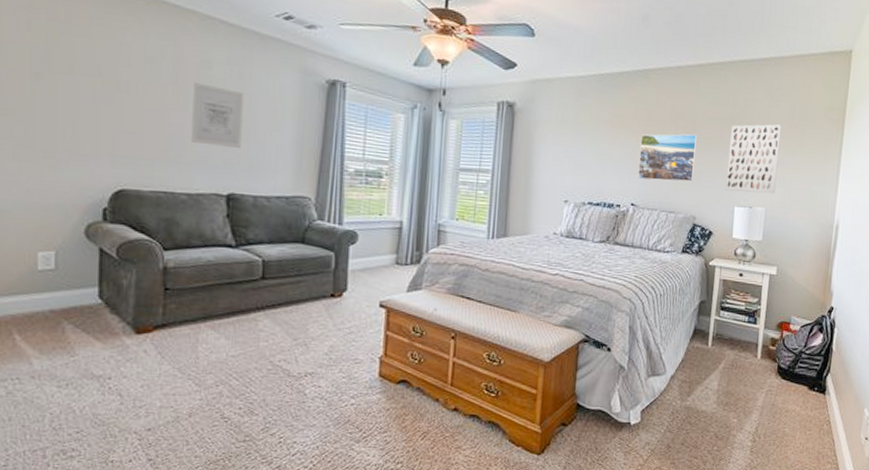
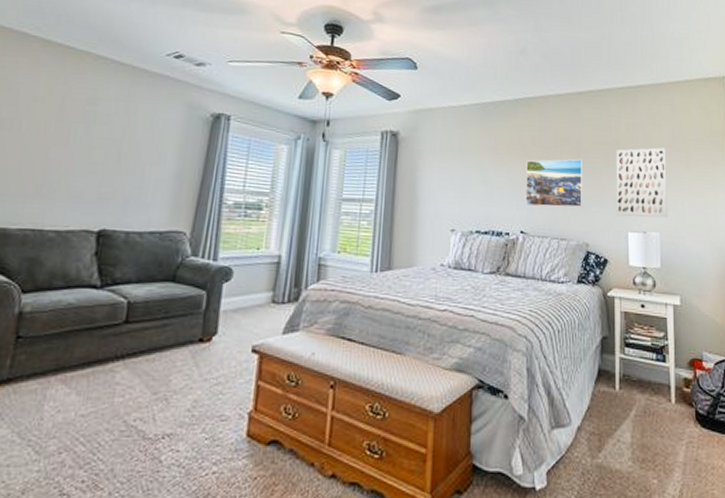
wall art: present [191,83,244,148] -> none [68,119,127,182]

